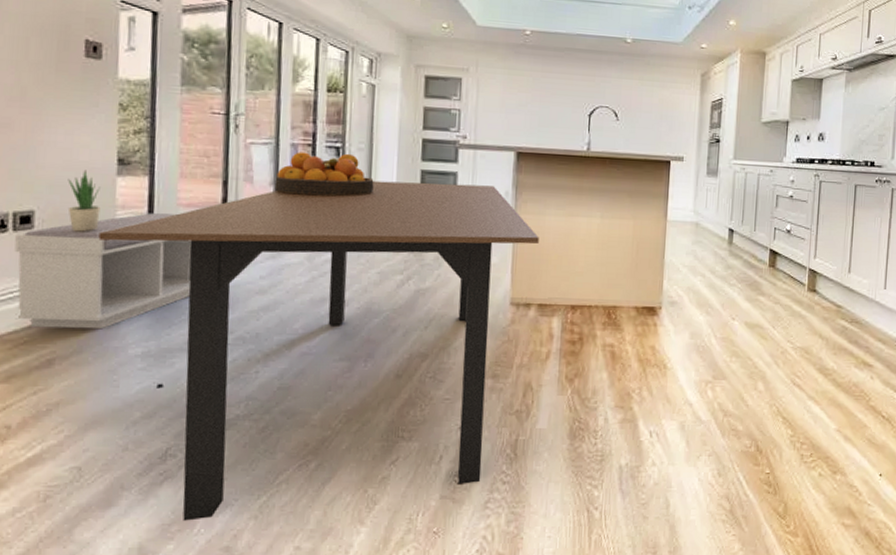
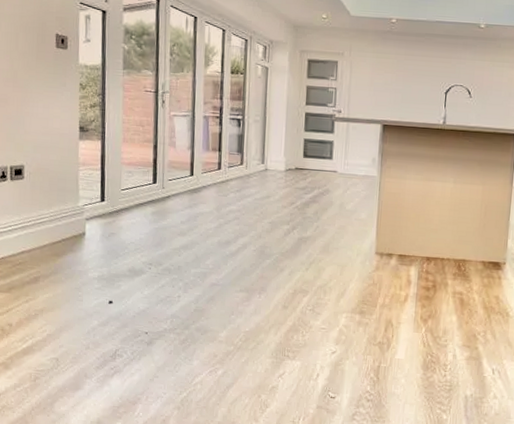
bench: present [15,213,192,330] -> none [12,169,132,257]
potted plant: present [68,169,100,232] -> none [46,135,68,183]
dining table: present [98,180,539,521] -> none [67,147,400,406]
fruit bowl: present [274,152,374,197] -> none [191,122,267,160]

